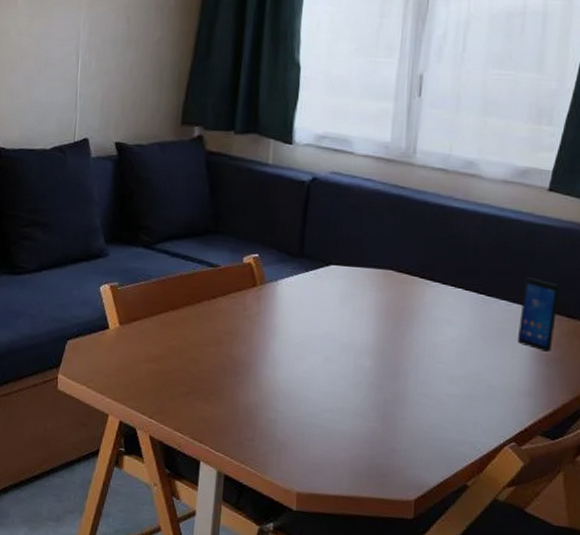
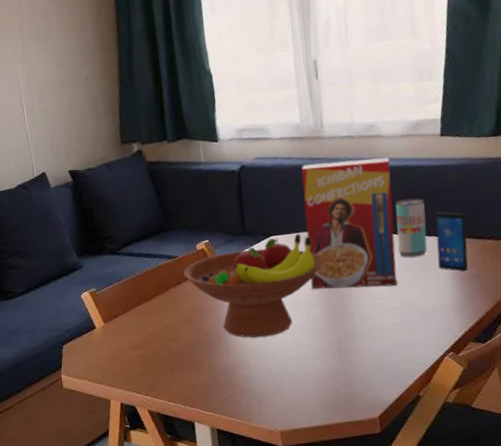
fruit bowl: none [222,268,386,380] -> present [183,233,324,338]
cereal box: none [366,192,484,352] -> present [301,157,397,289]
beverage can: none [475,254,515,324] -> present [395,198,427,257]

